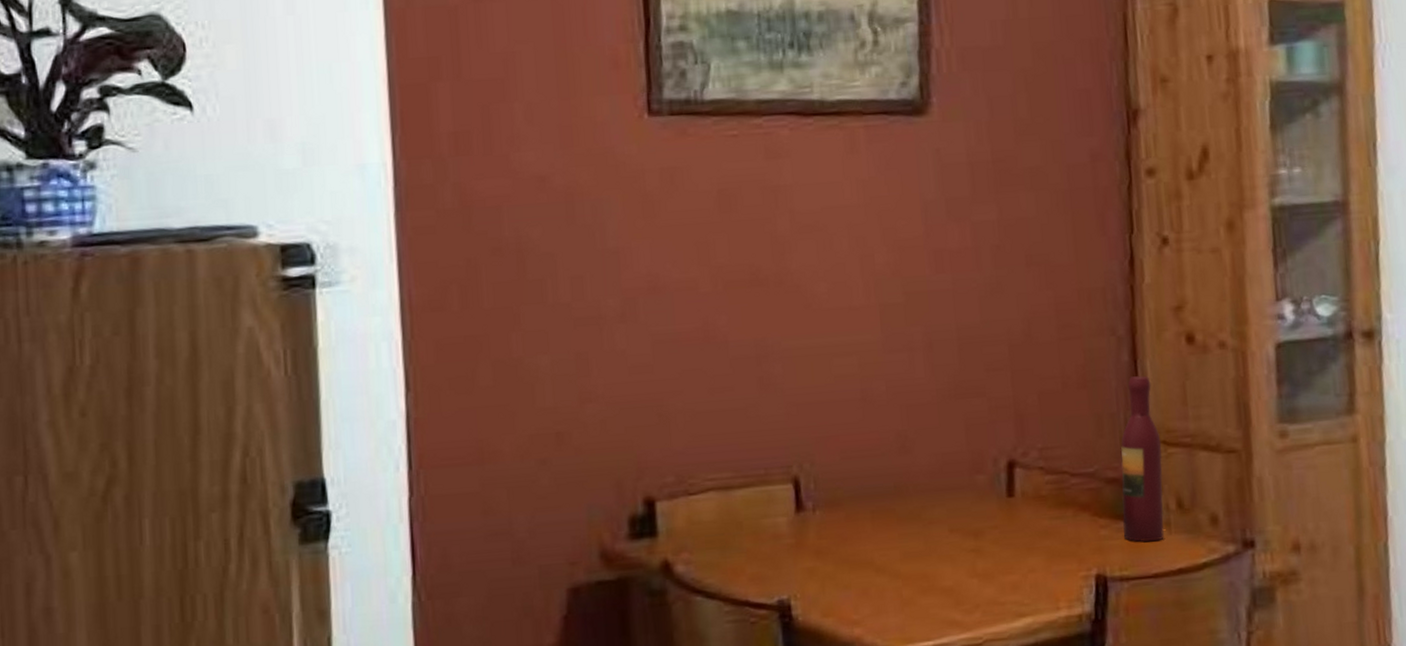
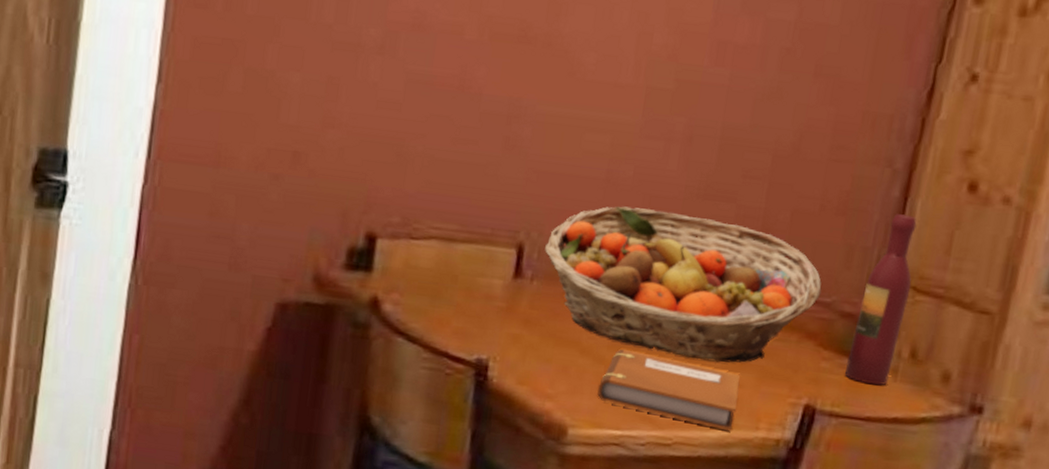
fruit basket: none [819,416,1083,554] -> present [545,206,822,363]
notebook: none [901,559,1034,618] -> present [597,349,740,432]

